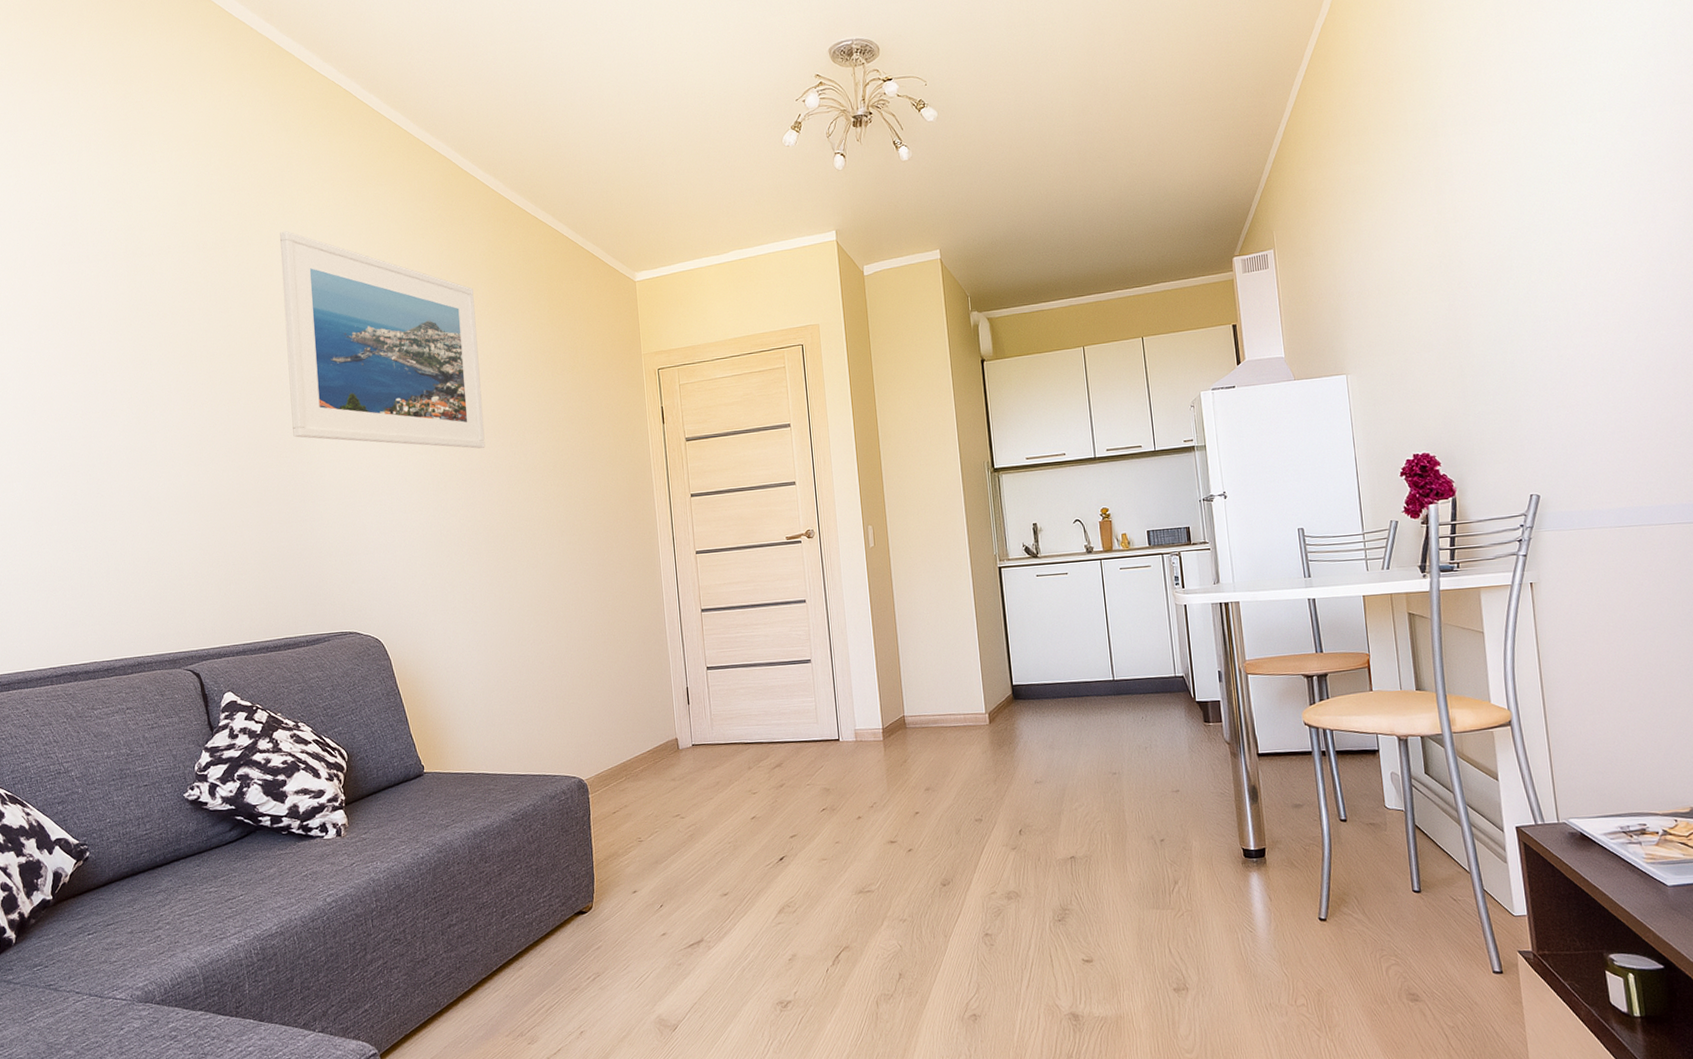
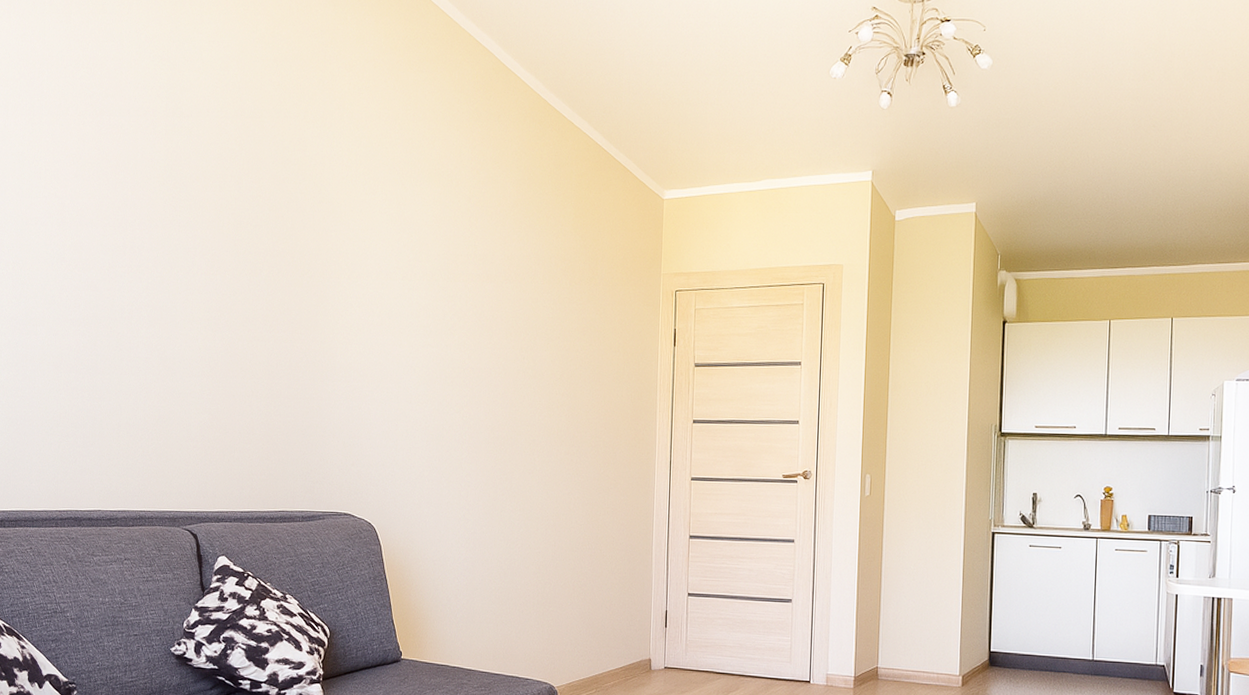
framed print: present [280,231,485,449] -> none [310,107,501,349]

